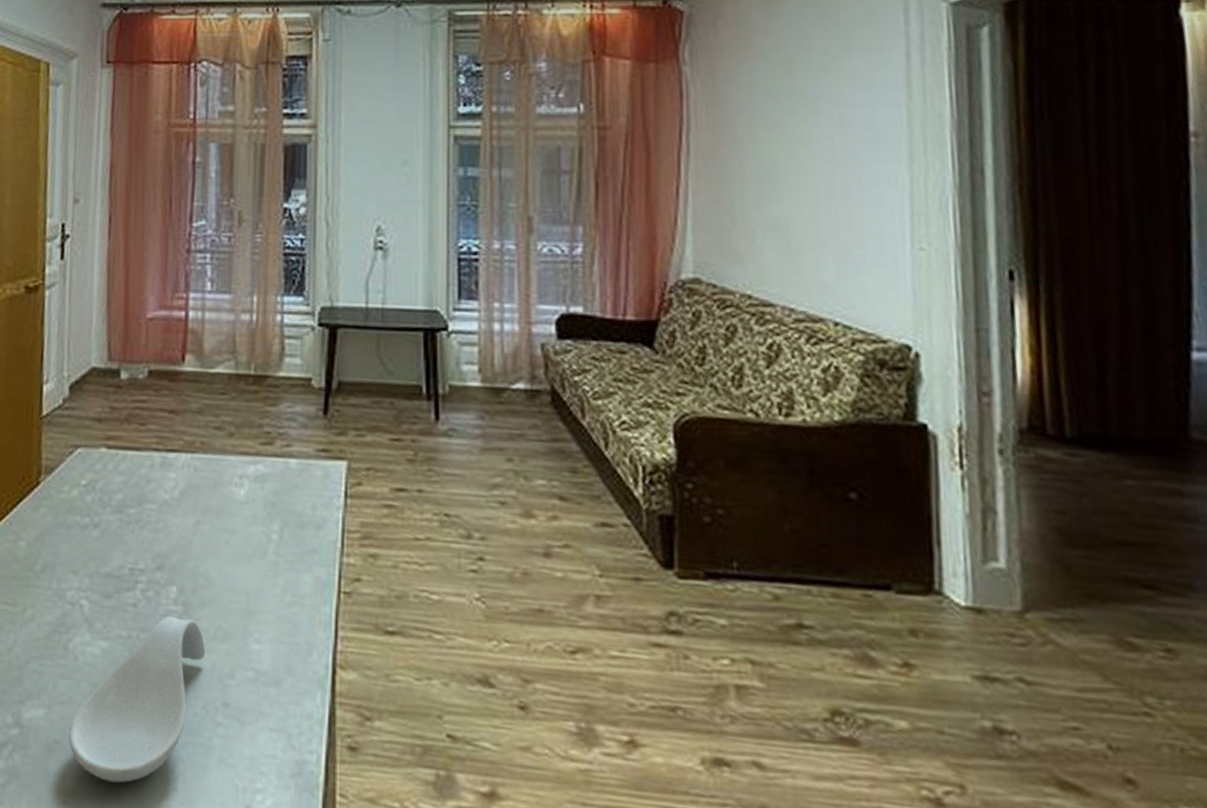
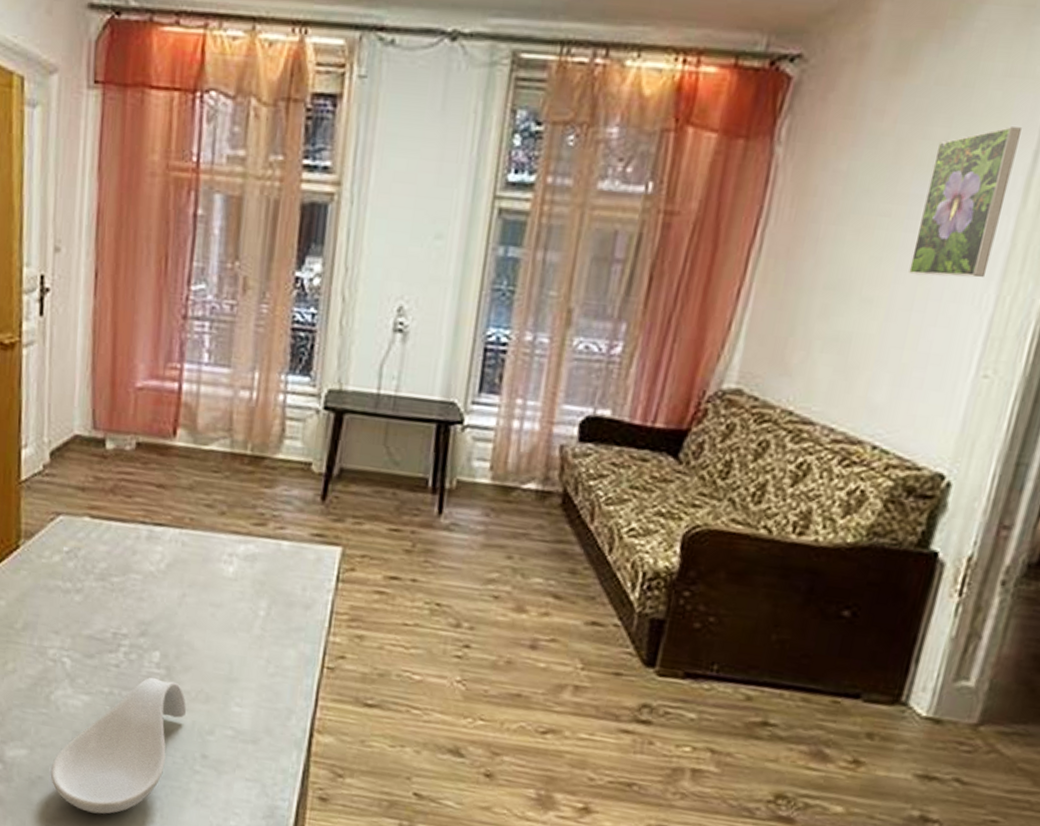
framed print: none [821,35,895,164] -> present [908,126,1023,278]

